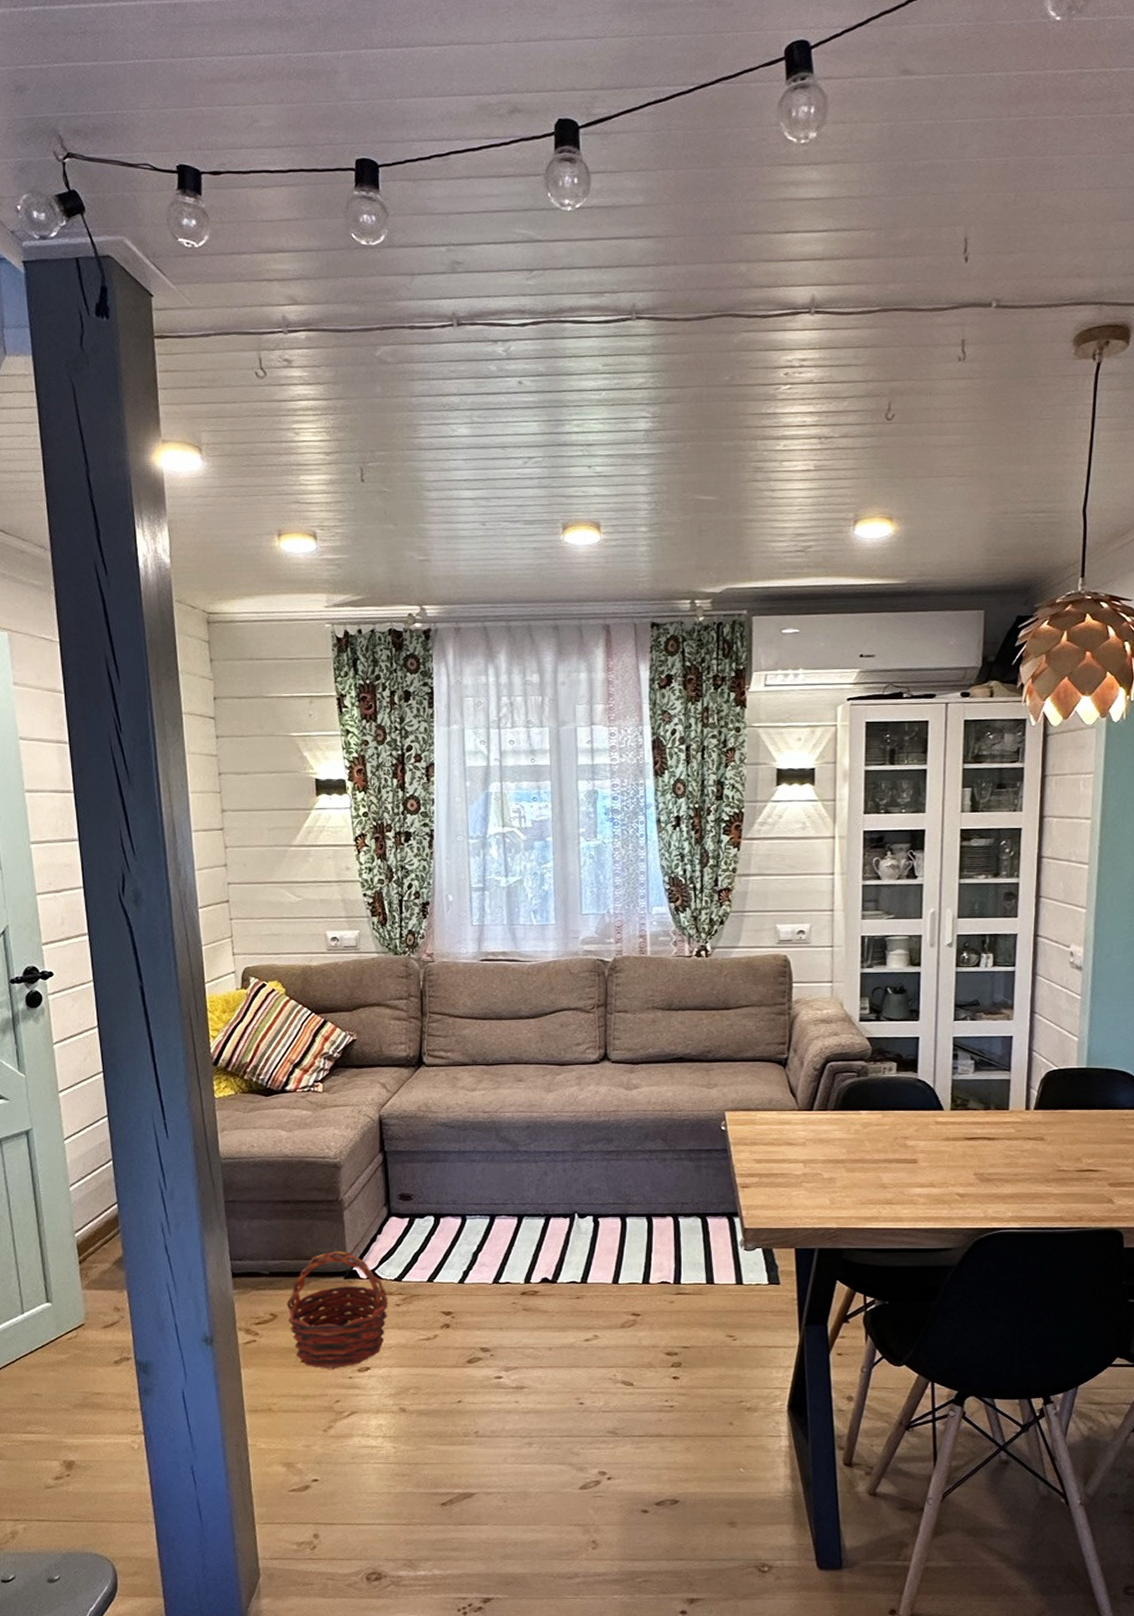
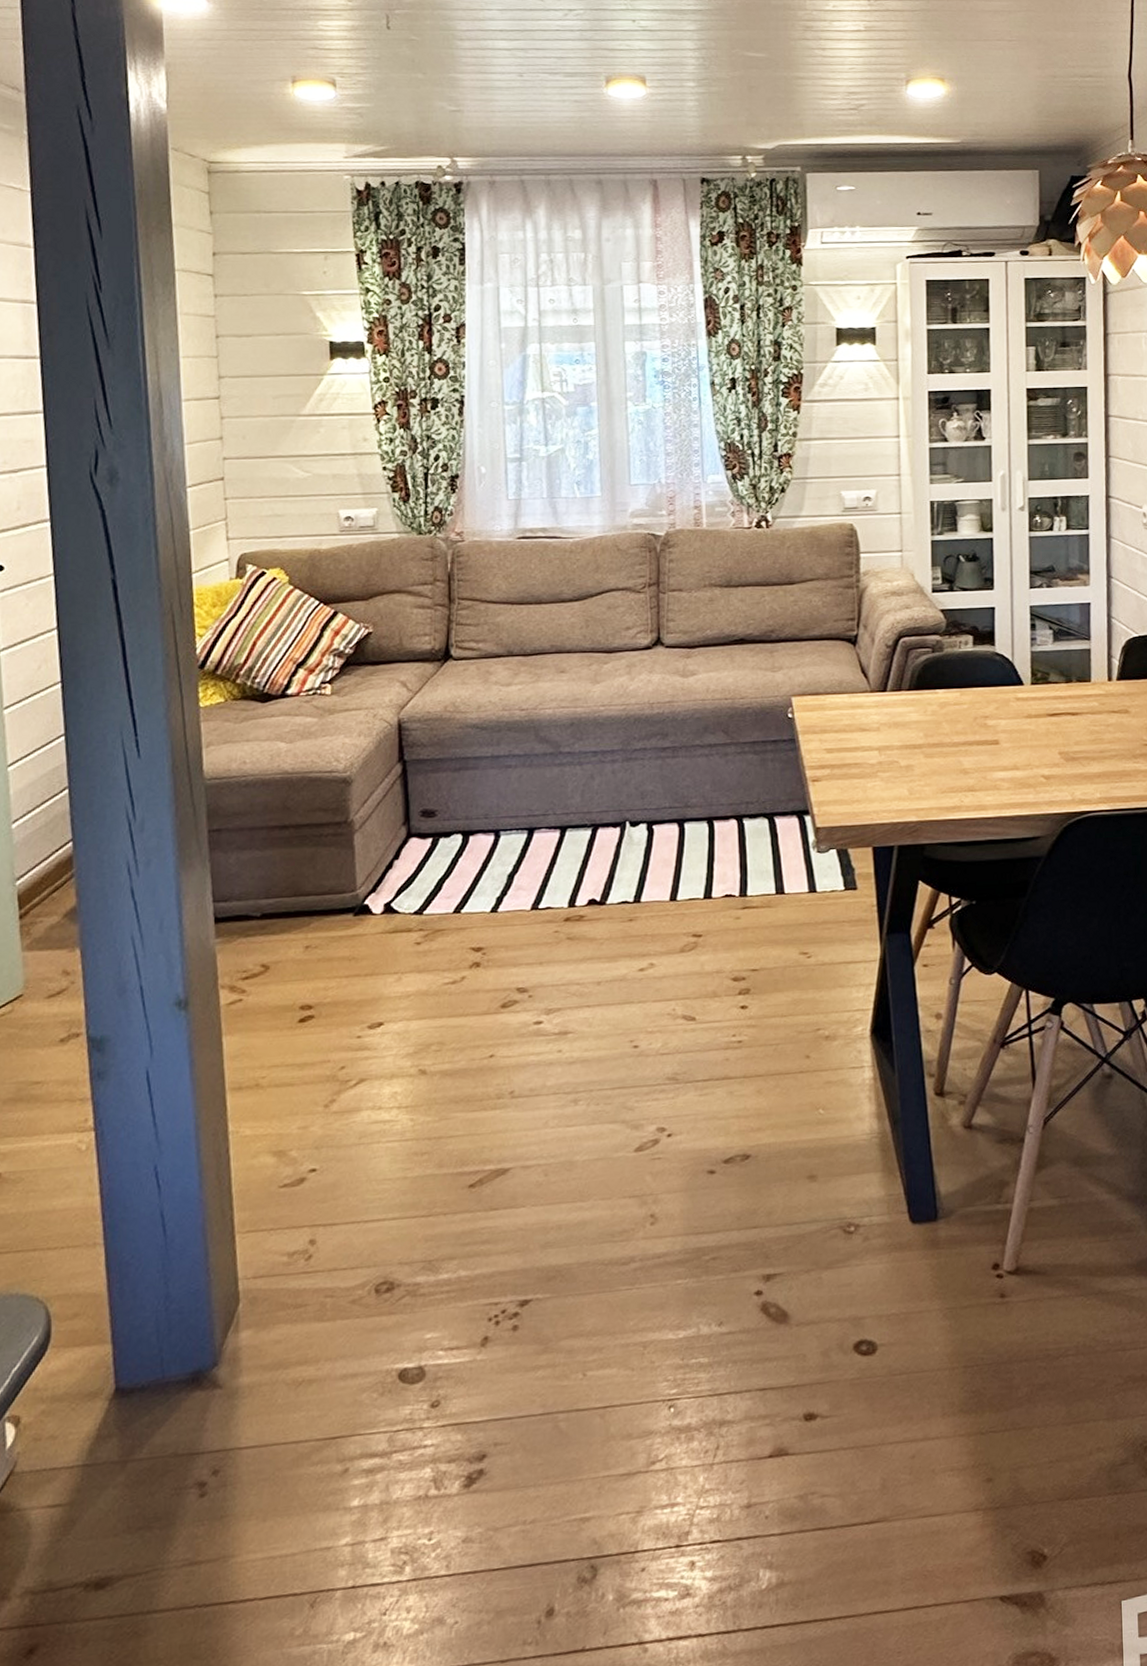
basket: present [286,1250,388,1369] -> none [281,882,407,1029]

